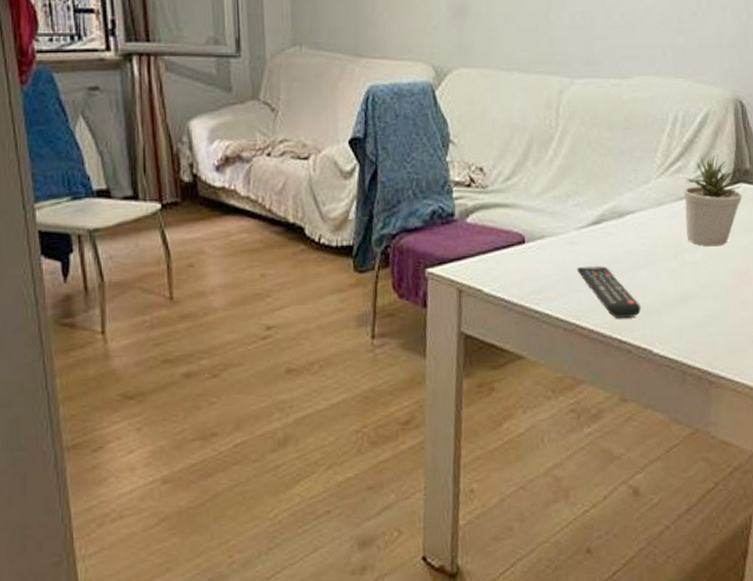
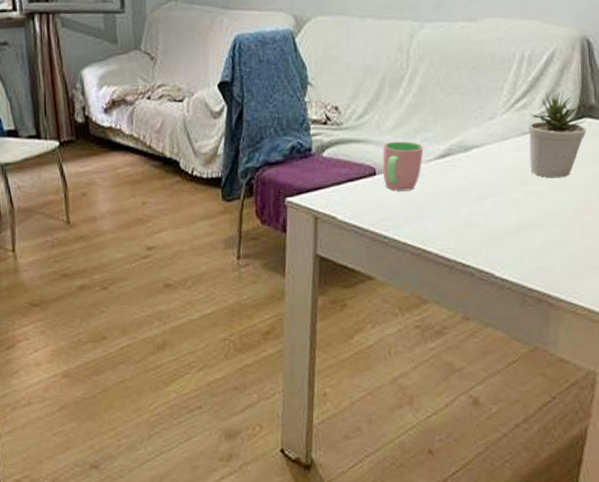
cup: none [531,206,576,261] -> present [382,141,424,191]
remote control: present [576,266,641,319] -> none [423,196,484,245]

